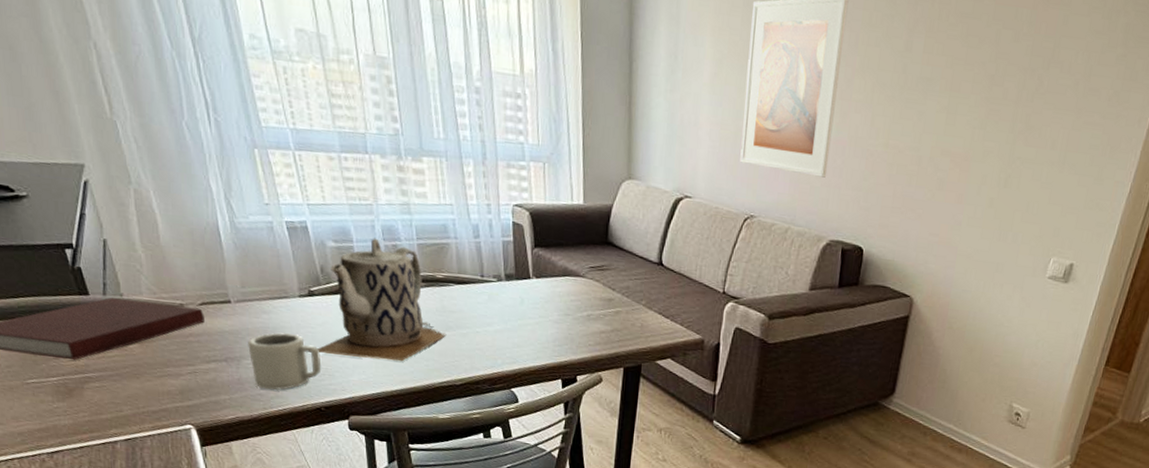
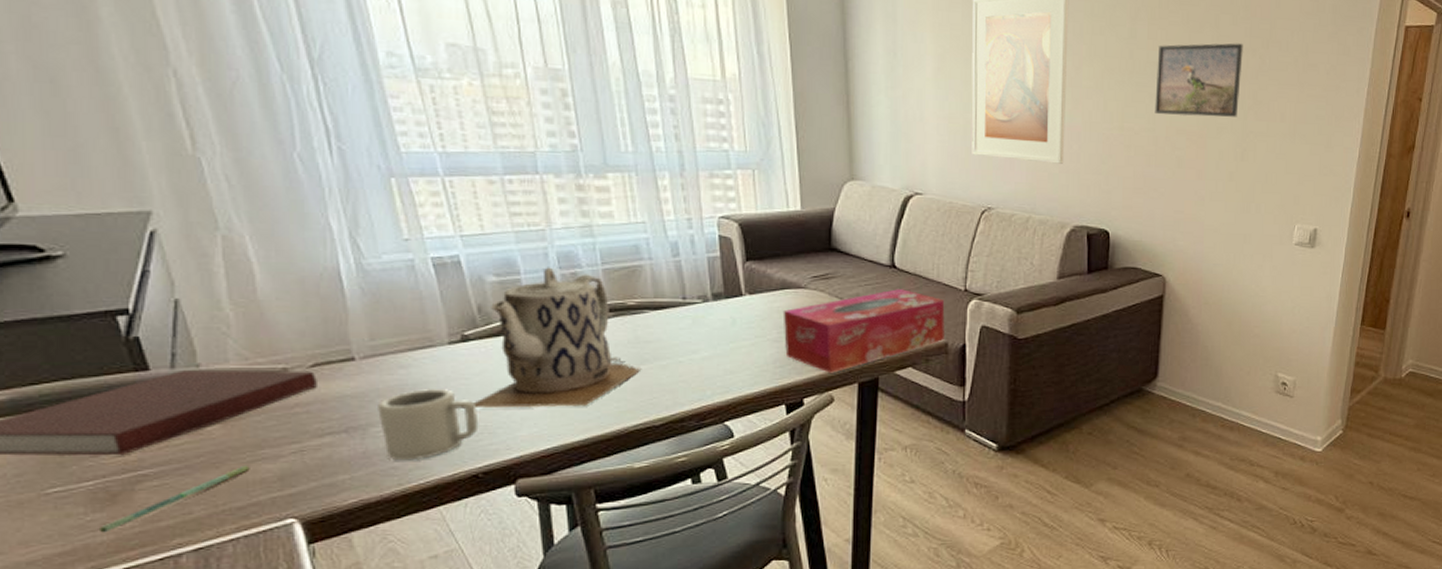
pen: none [62,378,160,418] -> present [98,465,250,533]
tissue box: none [563,285,704,356] -> present [783,289,945,373]
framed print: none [921,60,1022,141] -> present [1154,43,1243,117]

